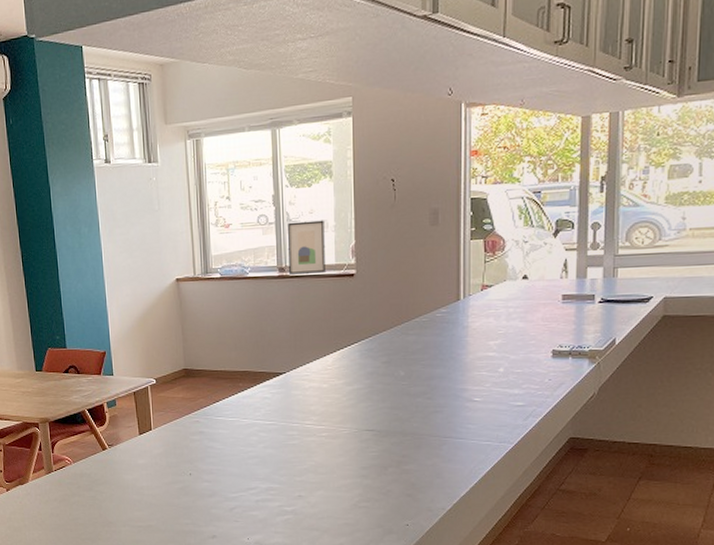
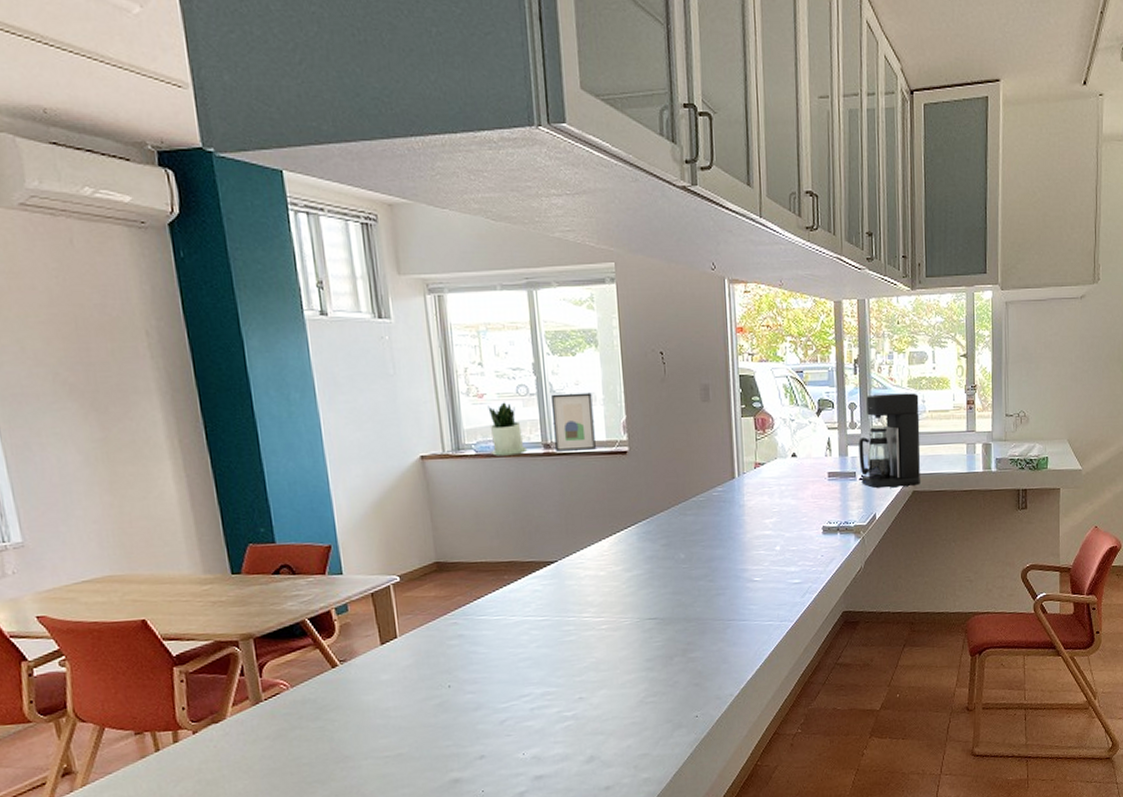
planter: none [233,231,265,280] -> present [488,402,528,458]
coffee maker: none [600,209,678,313] -> present [859,393,921,489]

